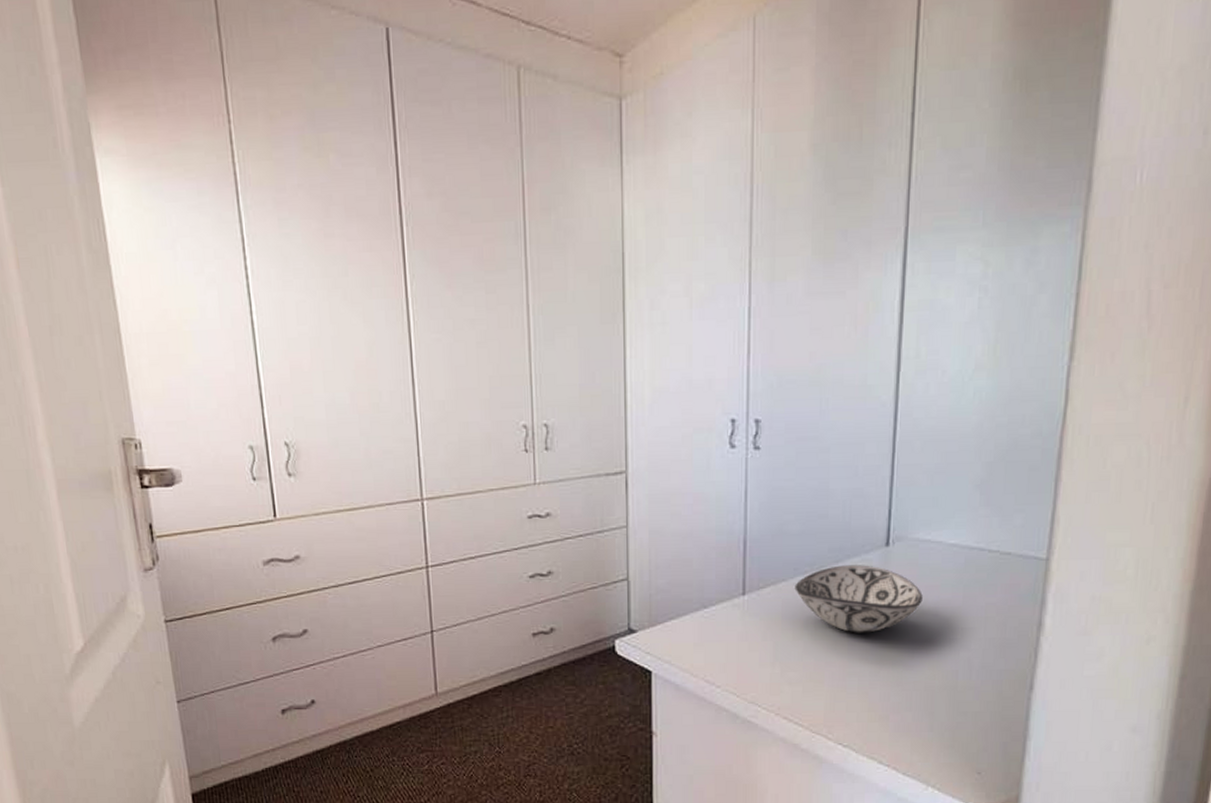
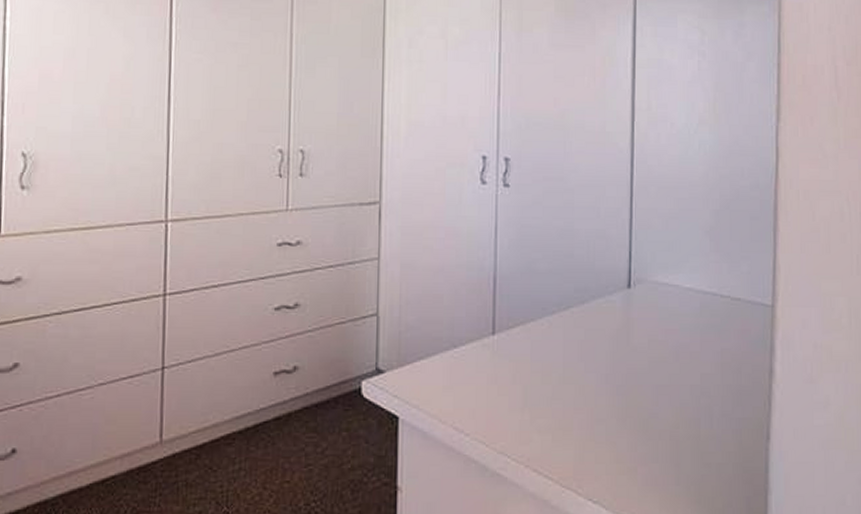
decorative bowl: present [794,565,923,633] -> none [543,306,664,378]

